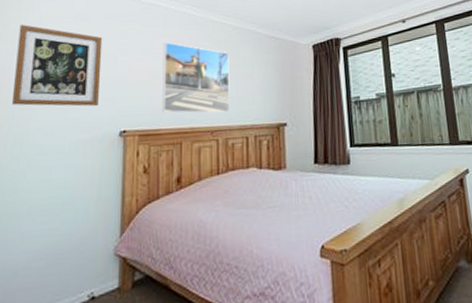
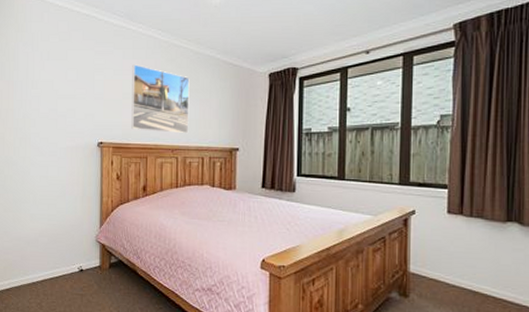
wall art: present [12,25,103,107] -> none [17,43,82,119]

